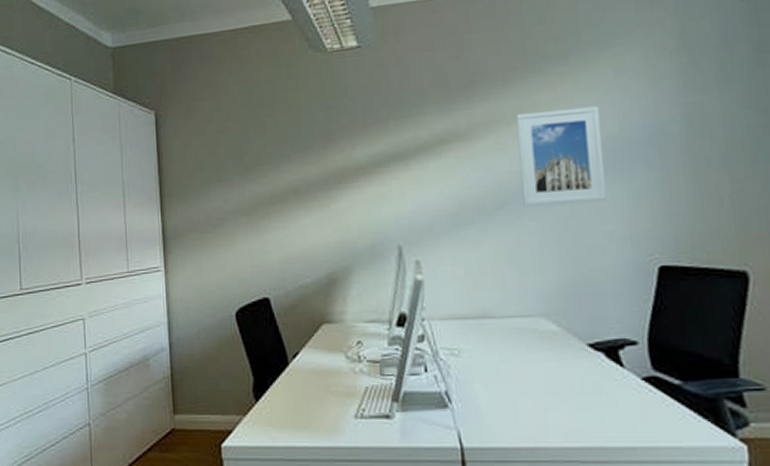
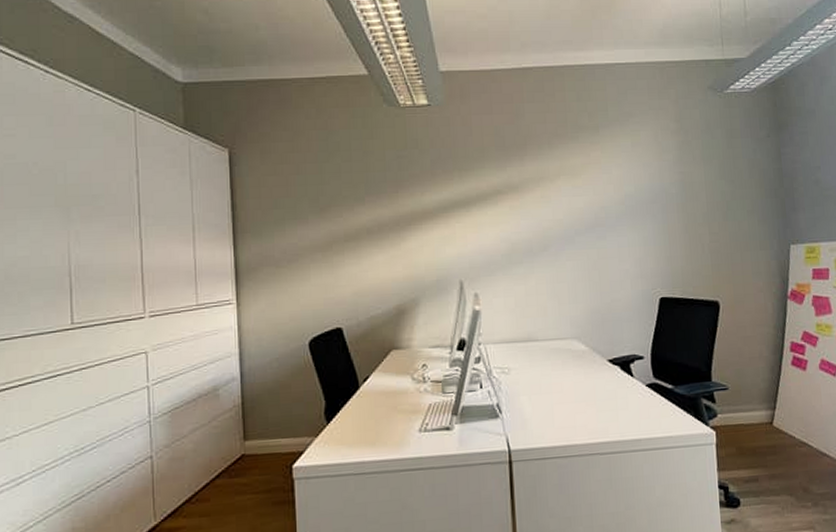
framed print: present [516,106,607,207] -> none [558,170,625,249]

